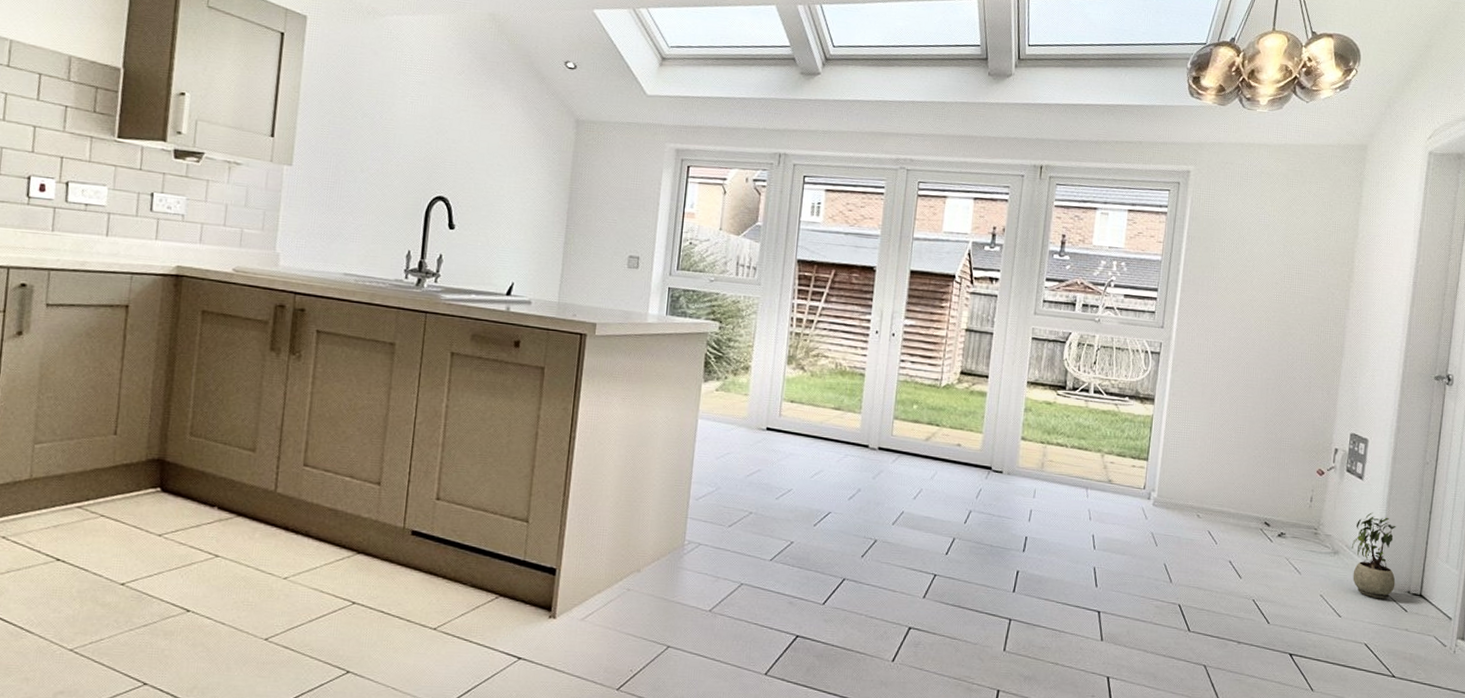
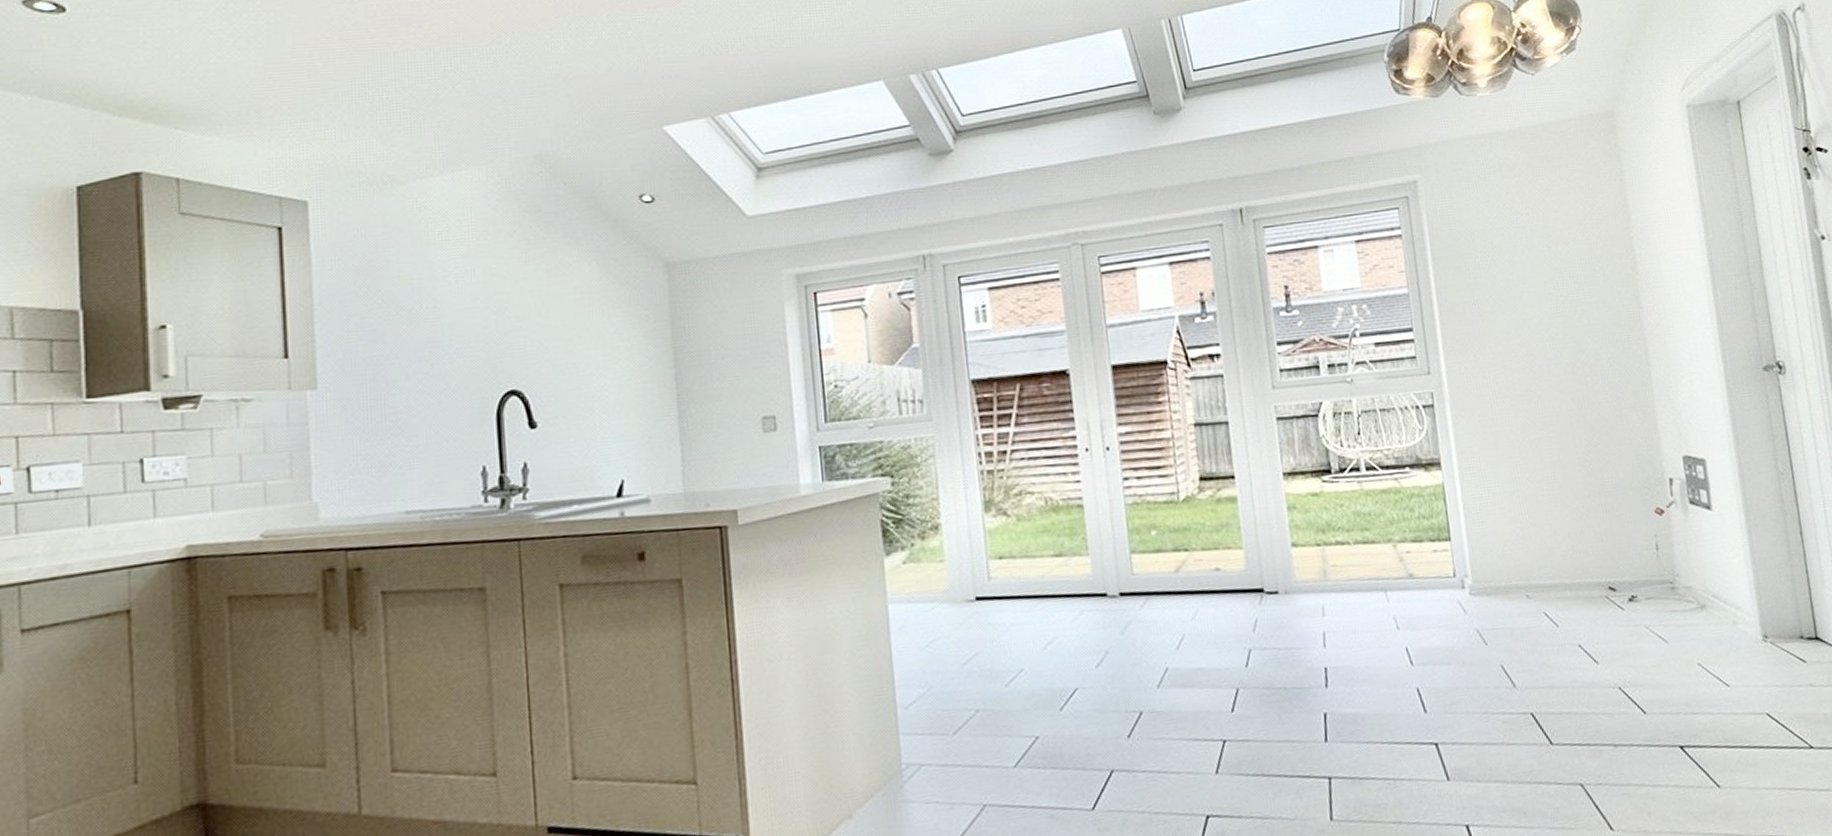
potted plant: present [1351,512,1396,600] -> none [1718,547,1784,655]

